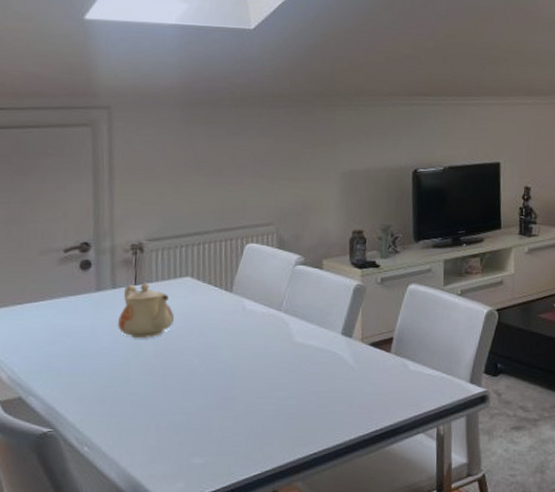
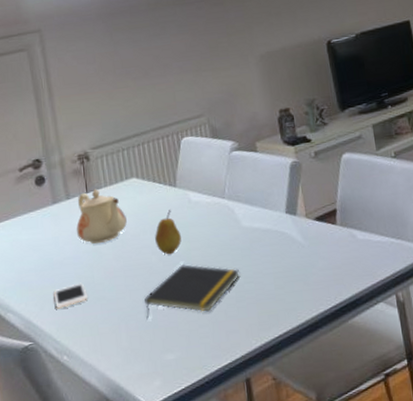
cell phone: none [82,375,119,399] -> present [53,282,87,309]
notepad: none [179,371,284,421] -> present [144,264,239,319]
fruit: none [201,315,229,360] -> present [155,210,182,255]

